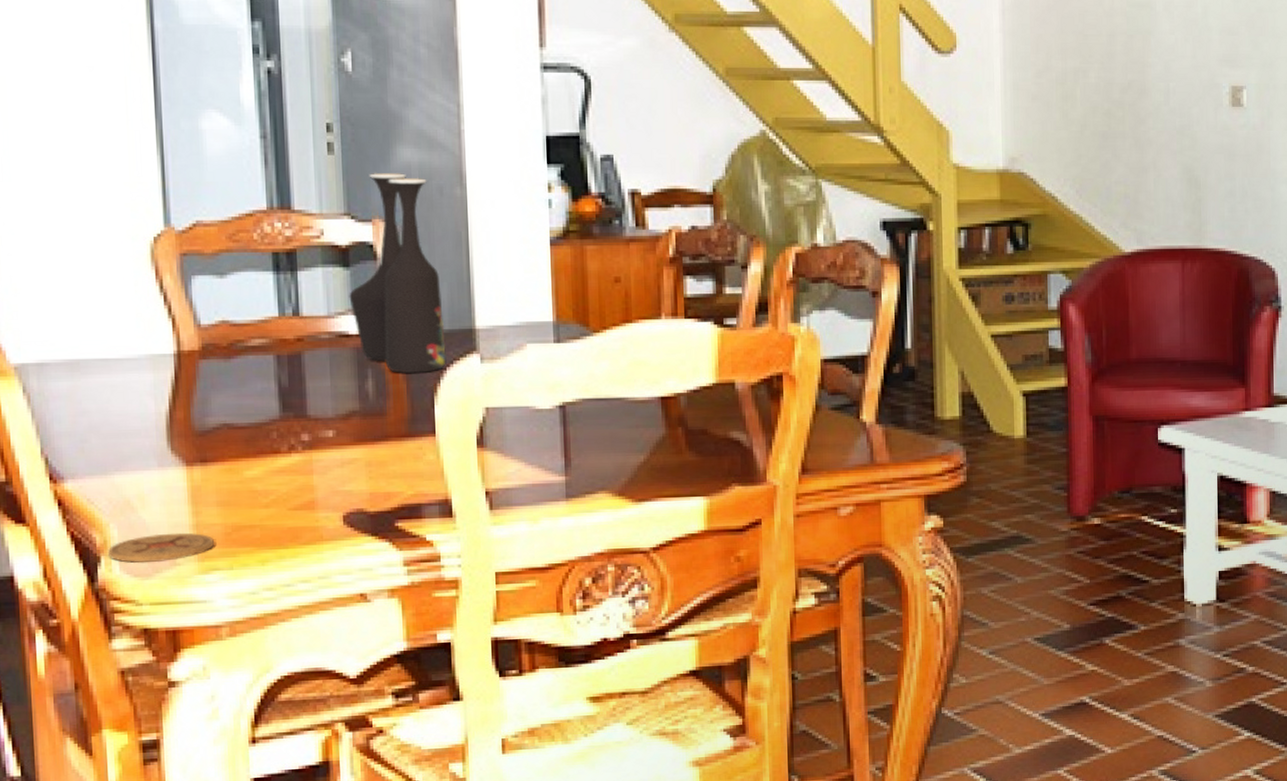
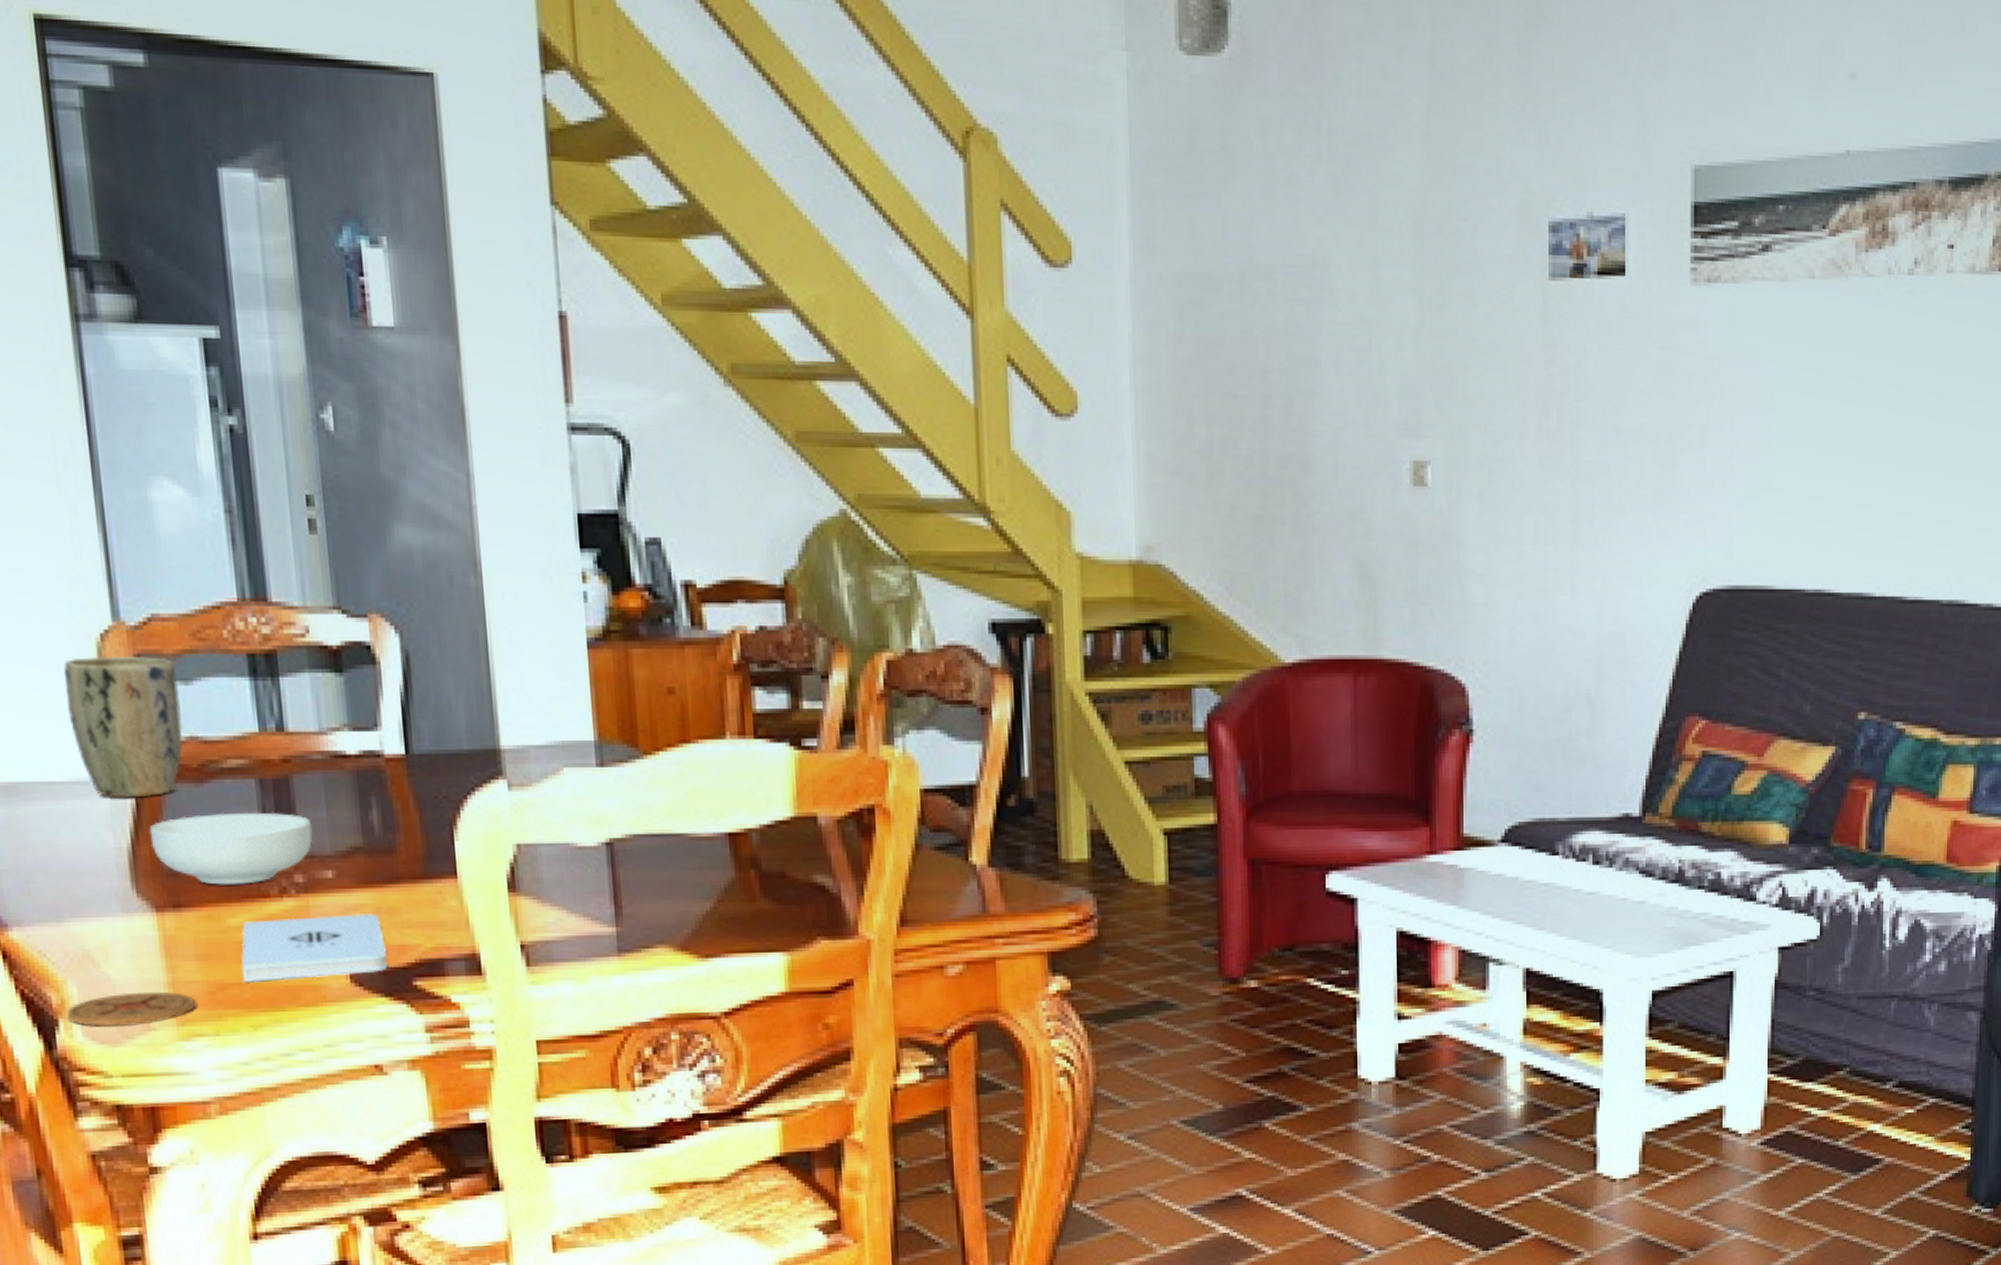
plant pot: none [123,255,216,372] -> present [64,656,183,798]
cereal bowl: none [184,383,319,443] -> present [149,813,313,885]
notepad: none [253,466,375,526] -> present [241,914,387,984]
vase: present [349,172,446,374] -> none [343,556,467,803]

